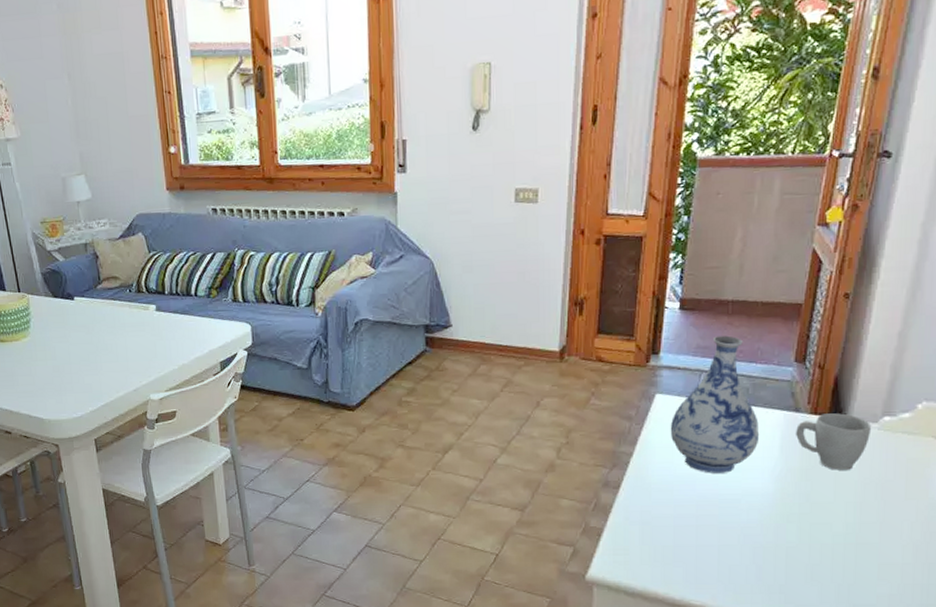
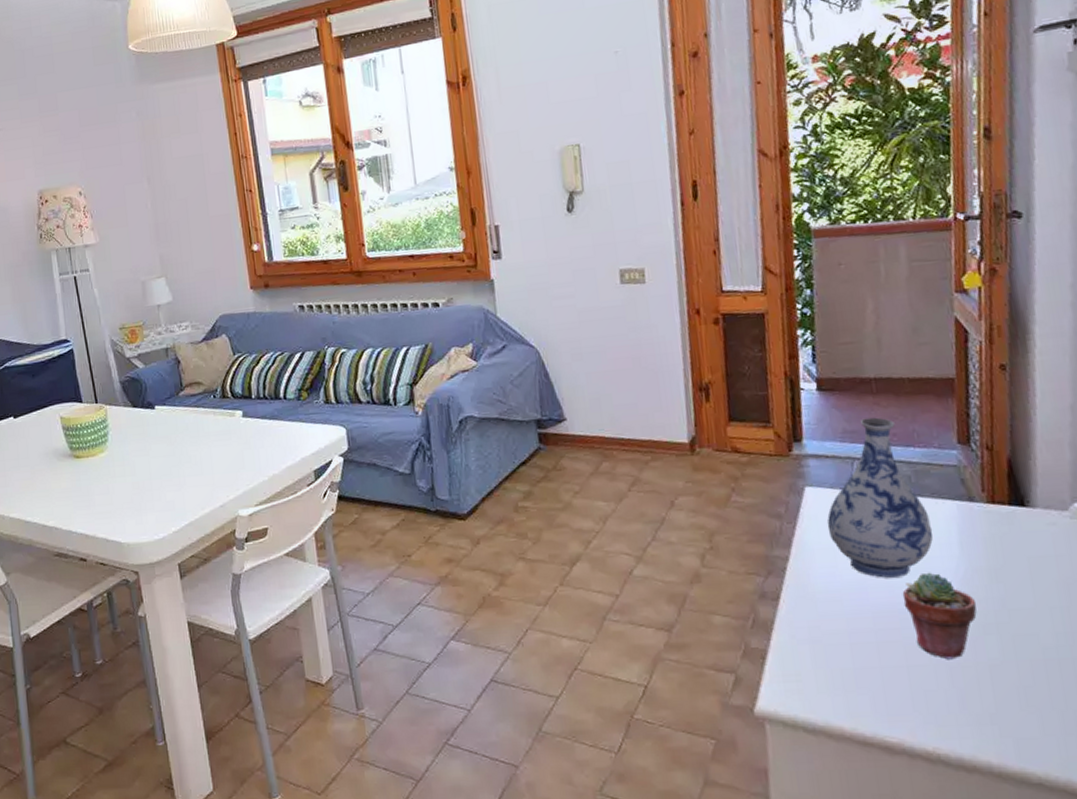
potted succulent: none [724,470,784,542] -> present [902,572,977,660]
mug: present [796,413,872,470] -> none [974,501,1063,569]

